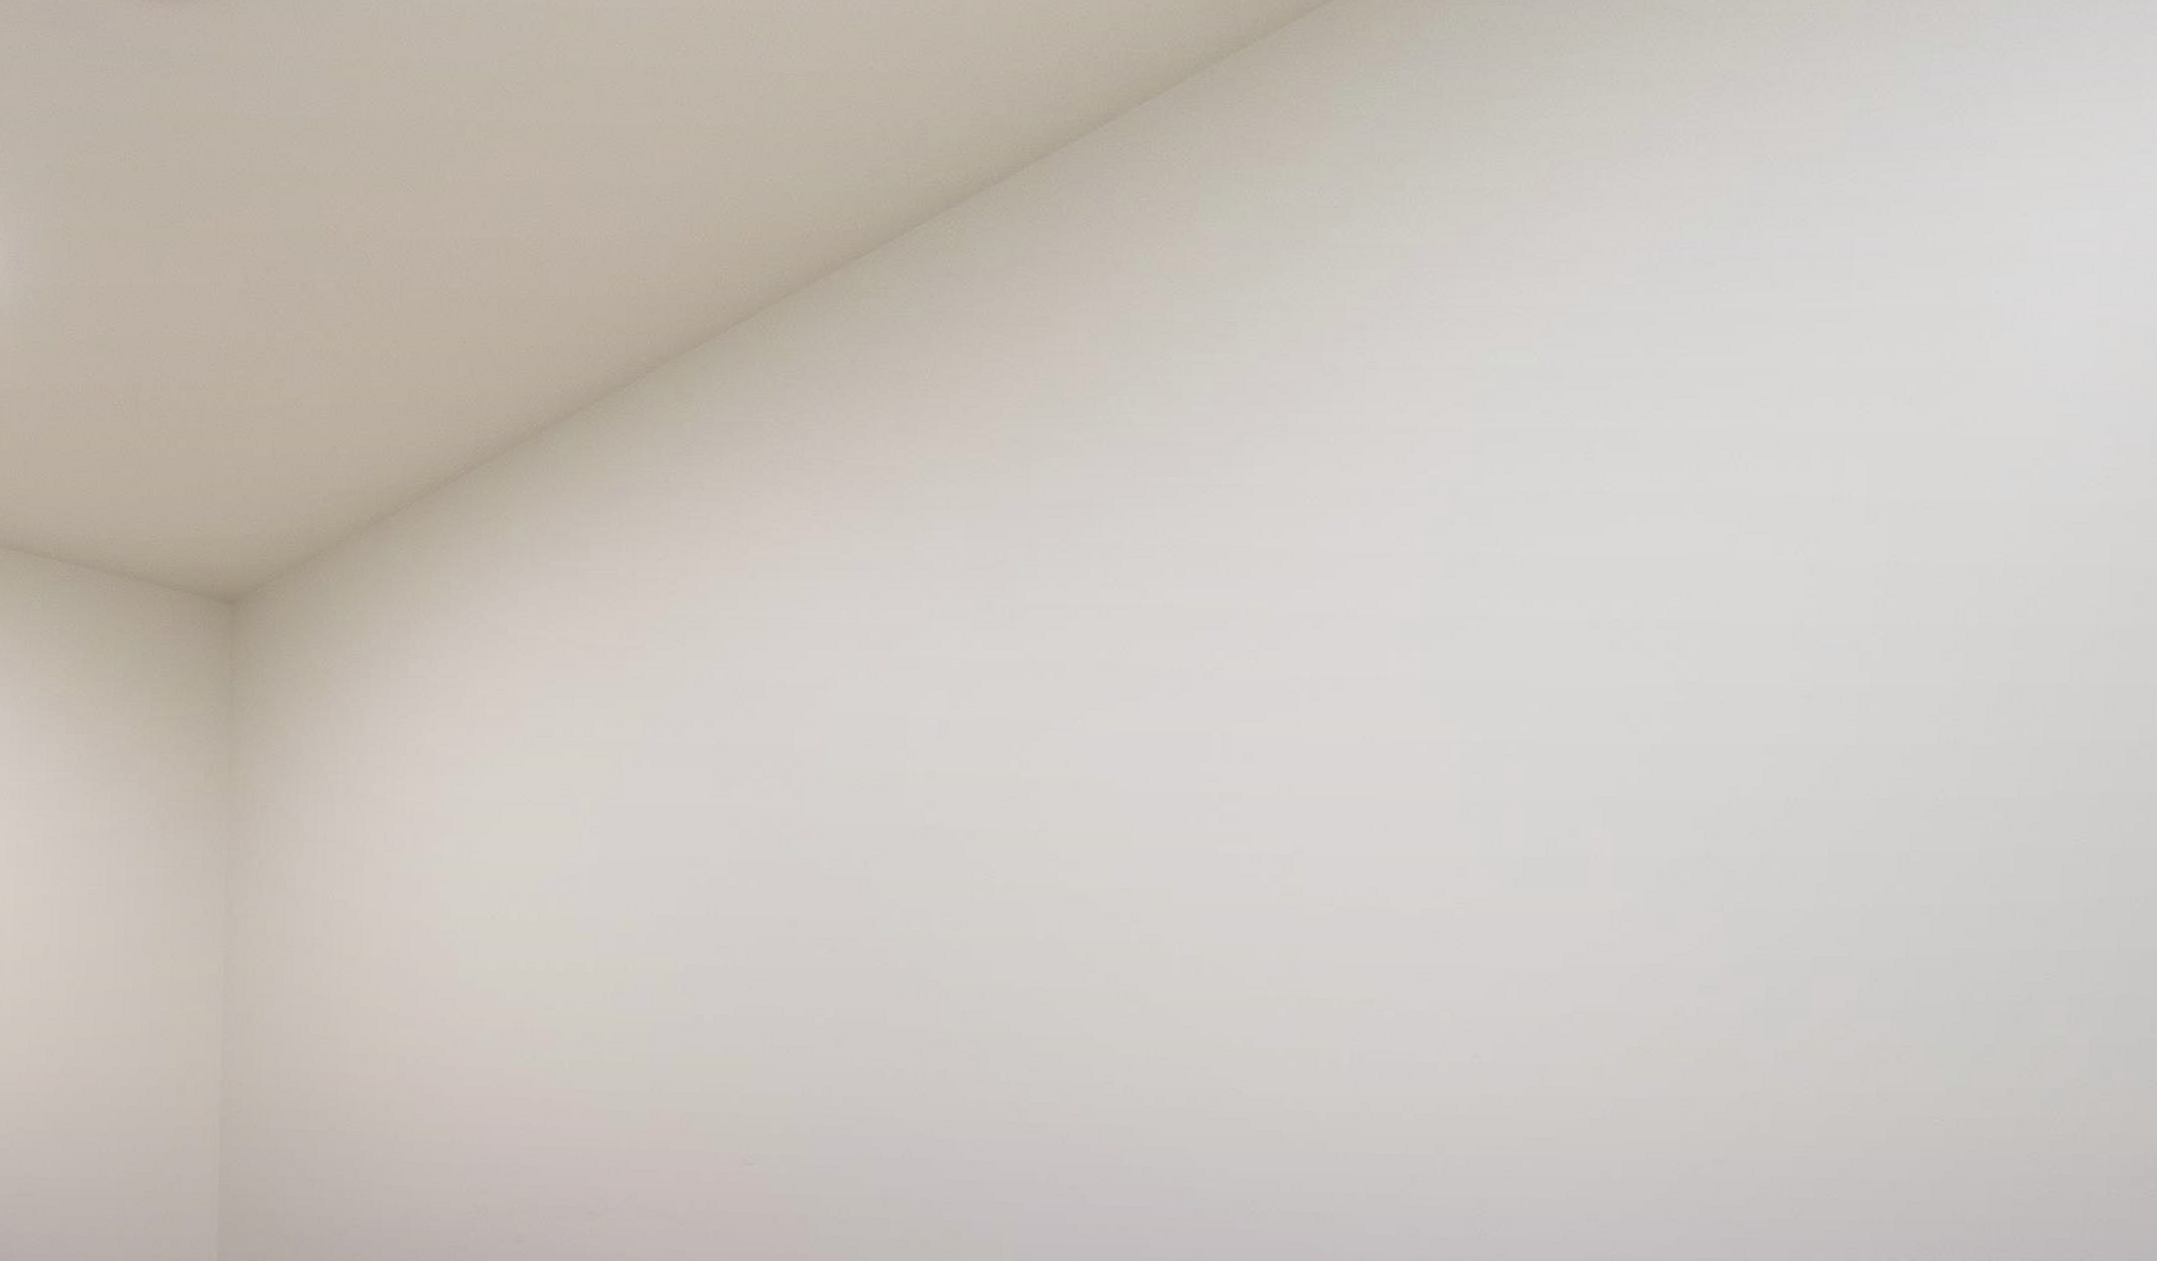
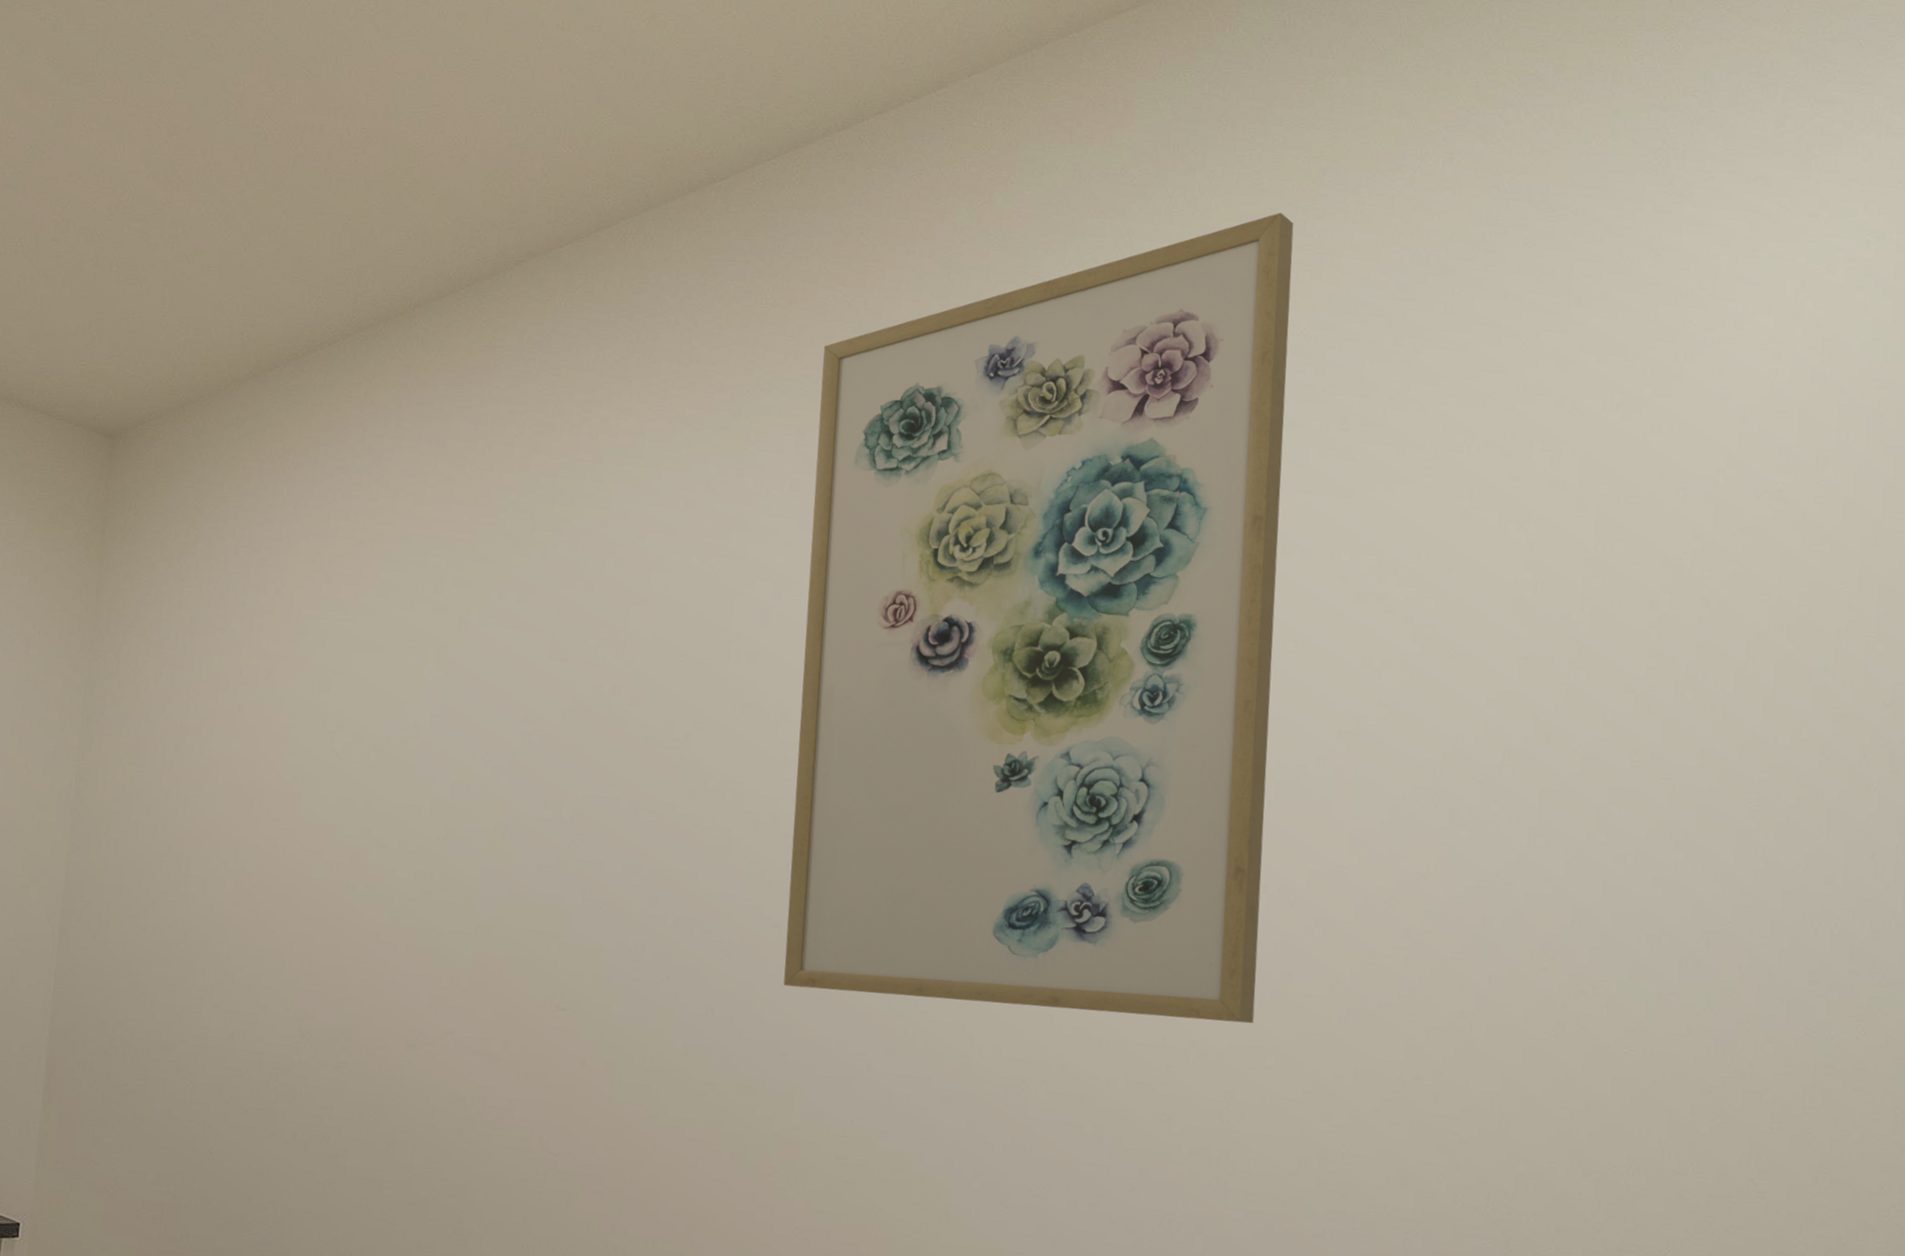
wall art: none [984,219,1522,1124] -> present [783,212,1294,1024]

